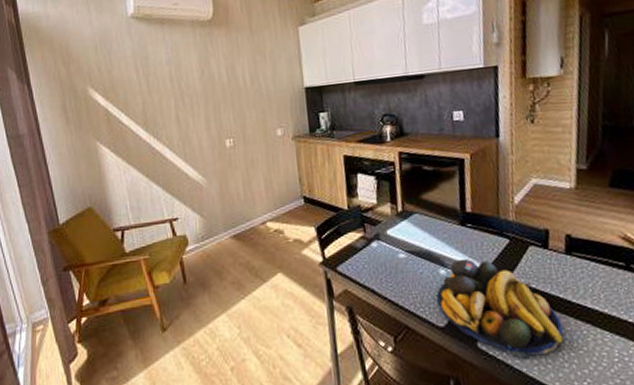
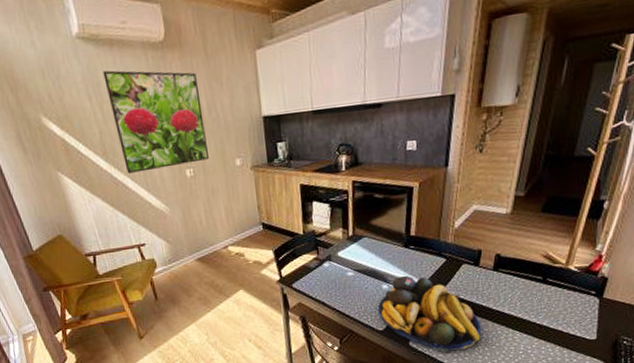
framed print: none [152,45,251,143] -> present [103,70,210,174]

